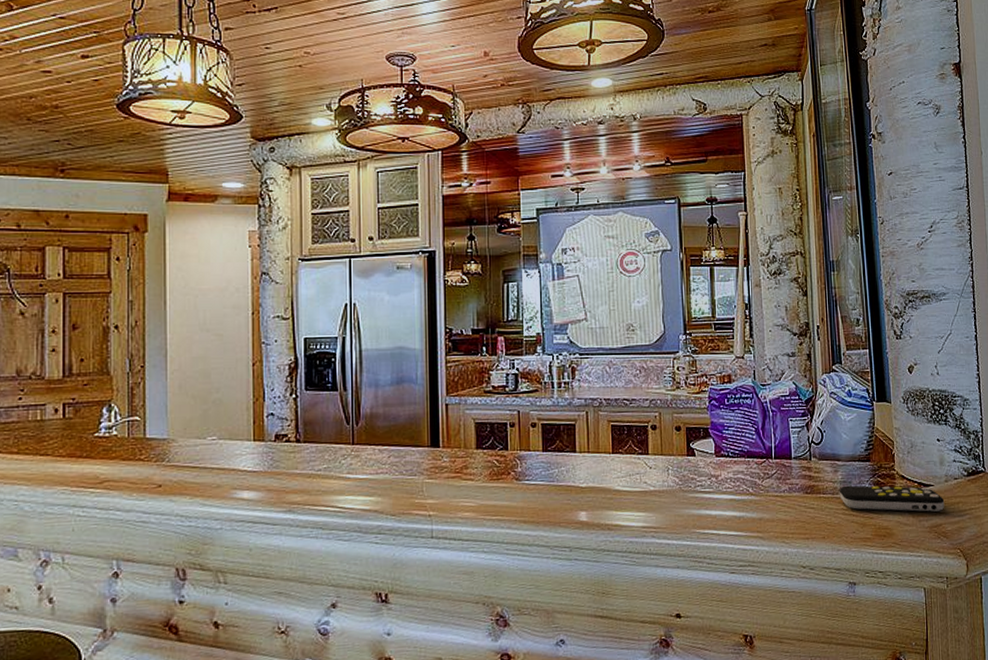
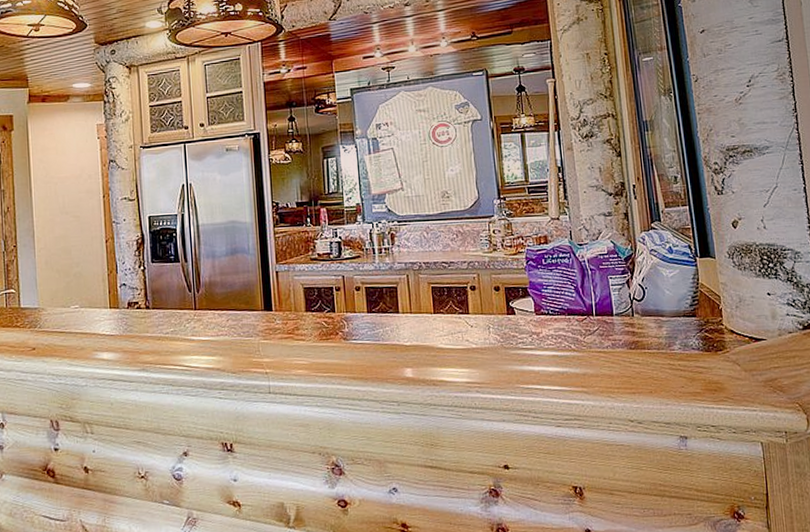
remote control: present [839,485,945,512] -> none [664,340,780,366]

